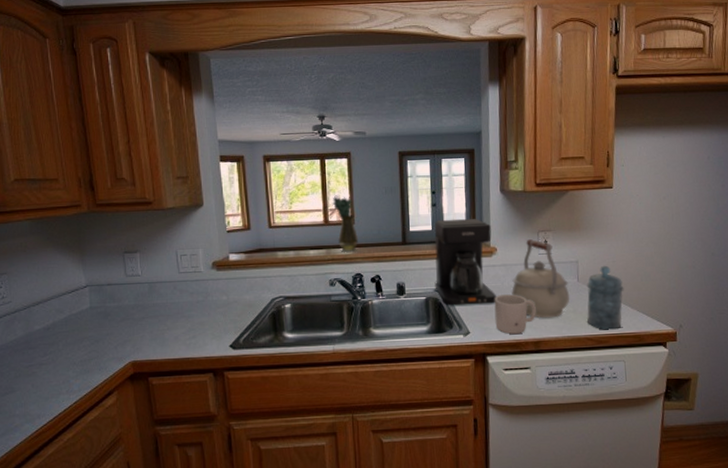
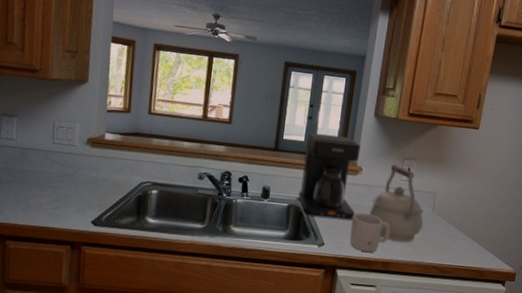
vase: present [332,194,358,251] -> none [212,92,233,149]
canister: present [586,265,624,330] -> none [436,200,475,262]

